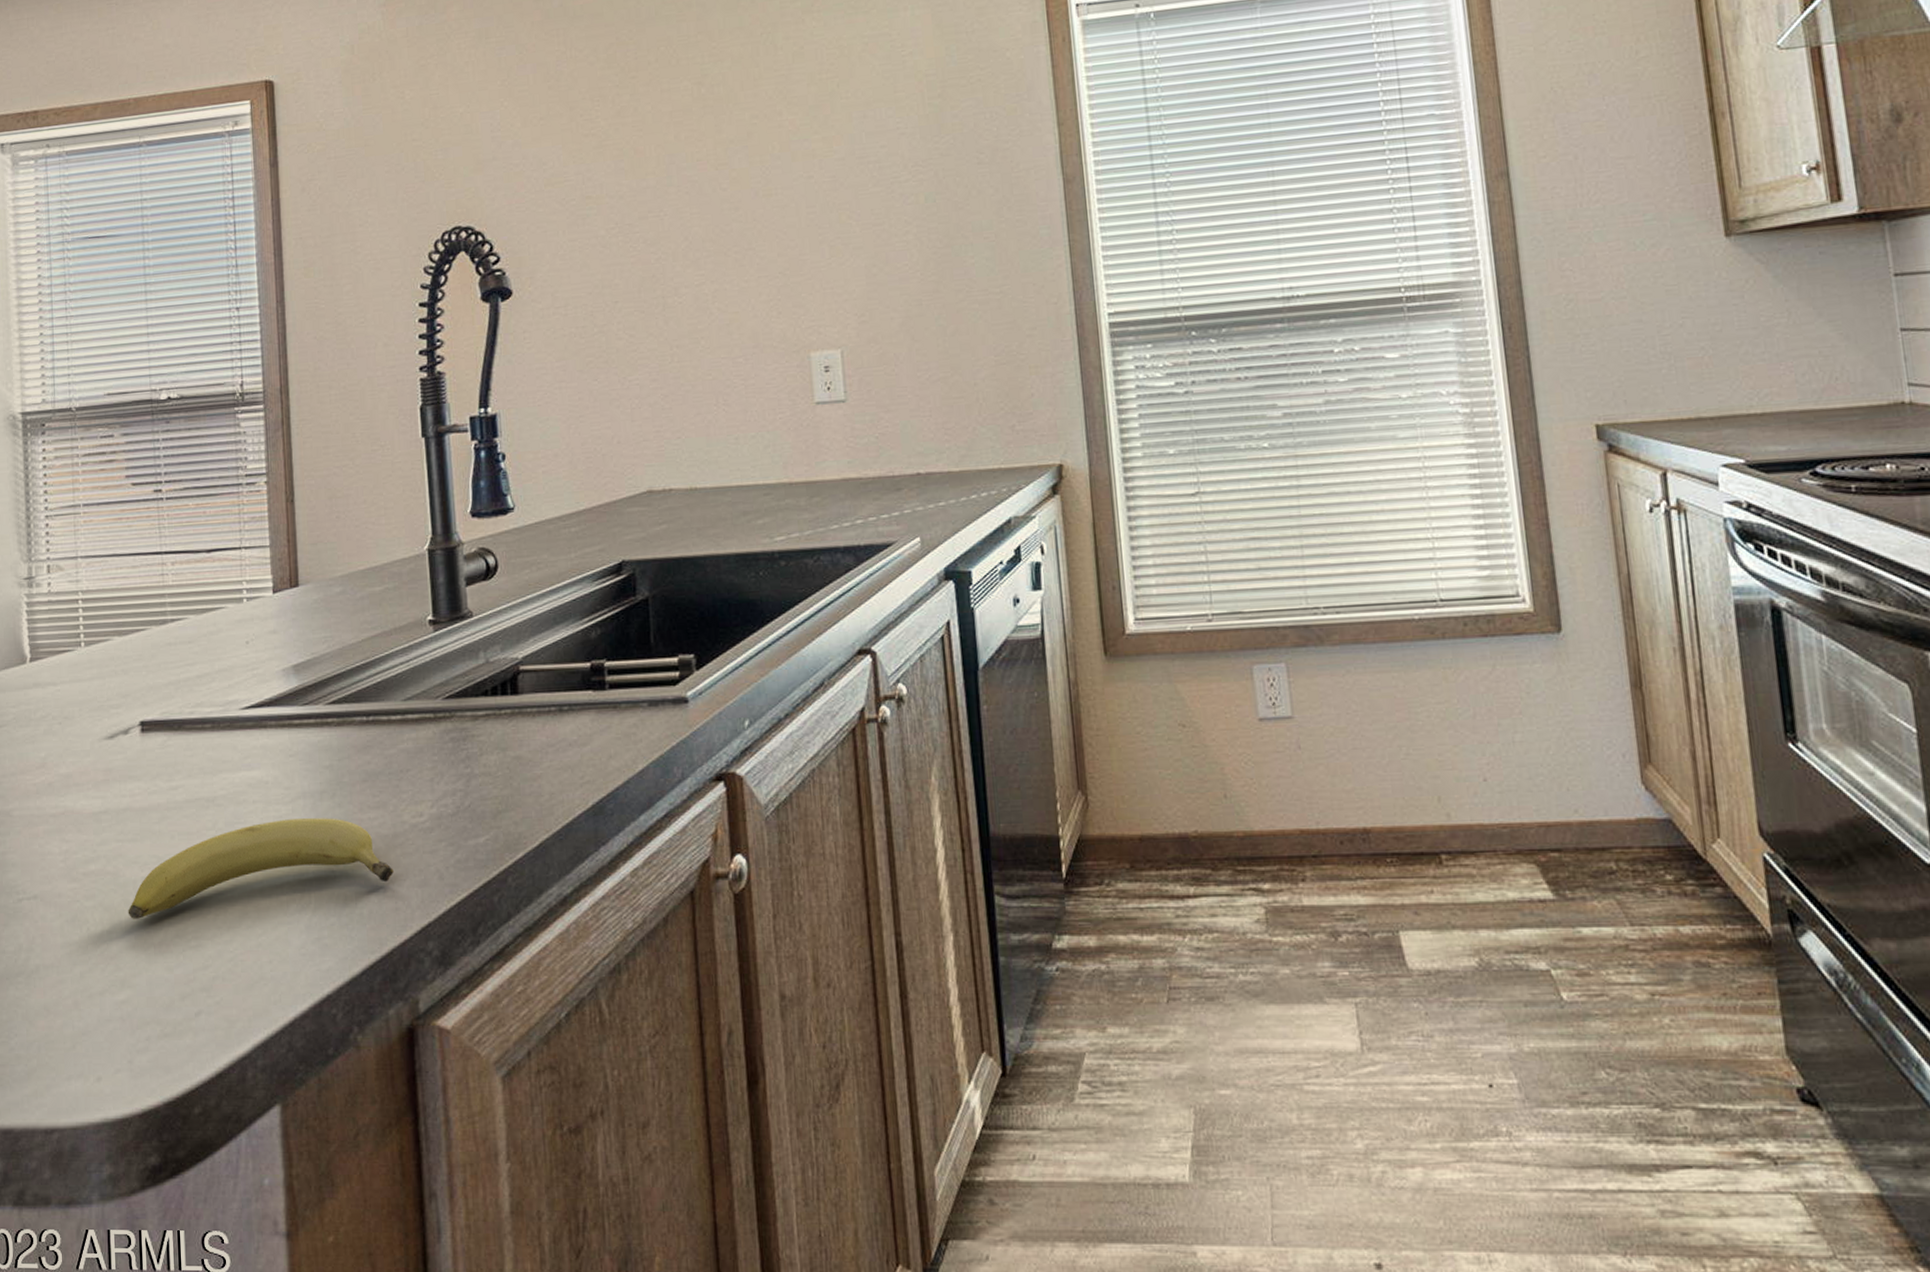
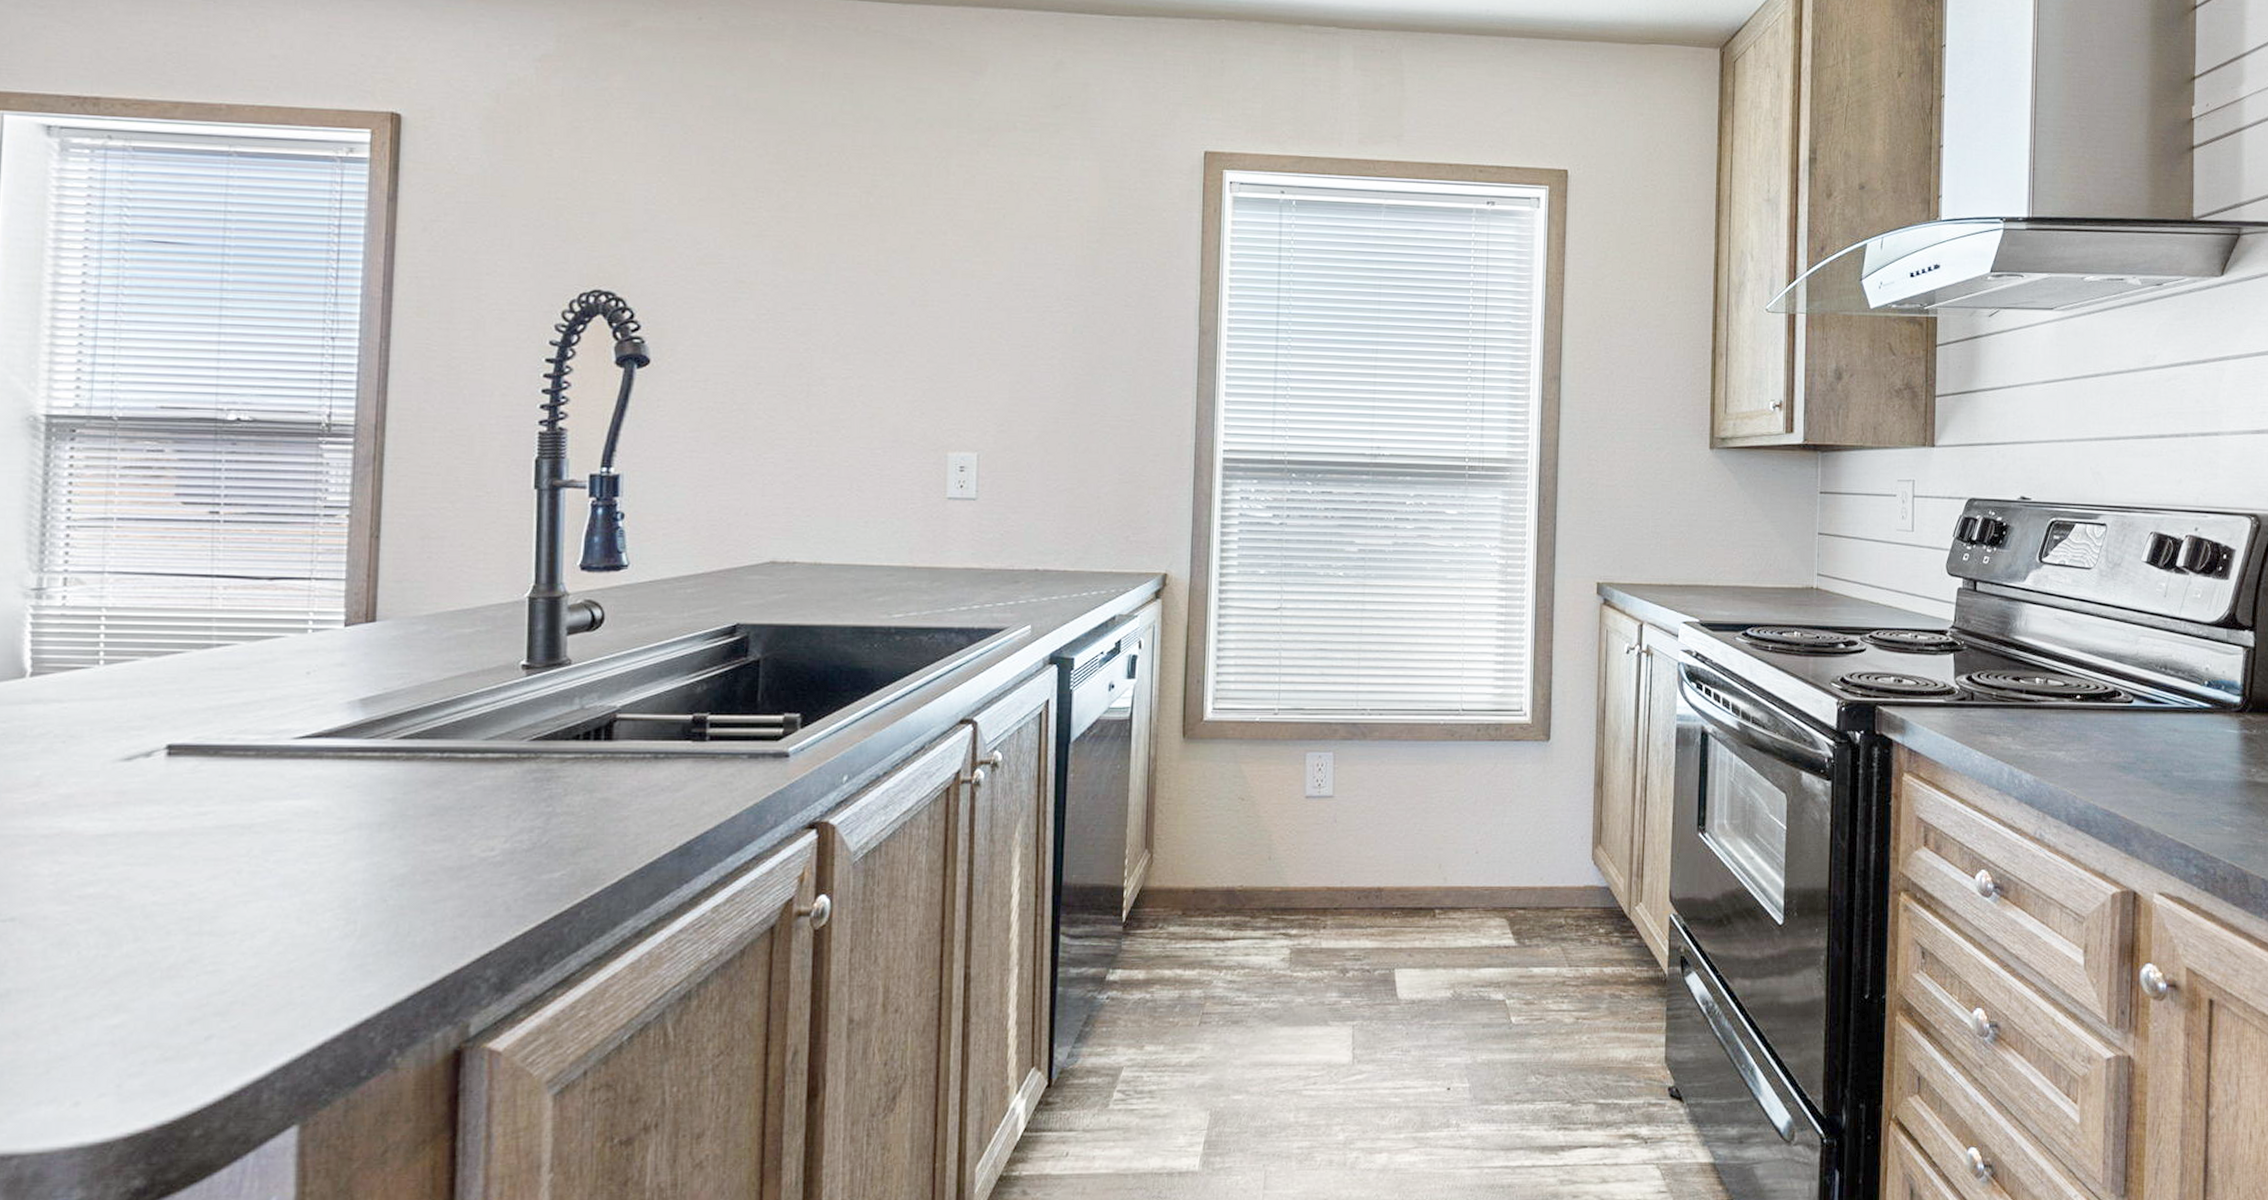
fruit: present [128,818,394,920] -> none [131,849,455,945]

